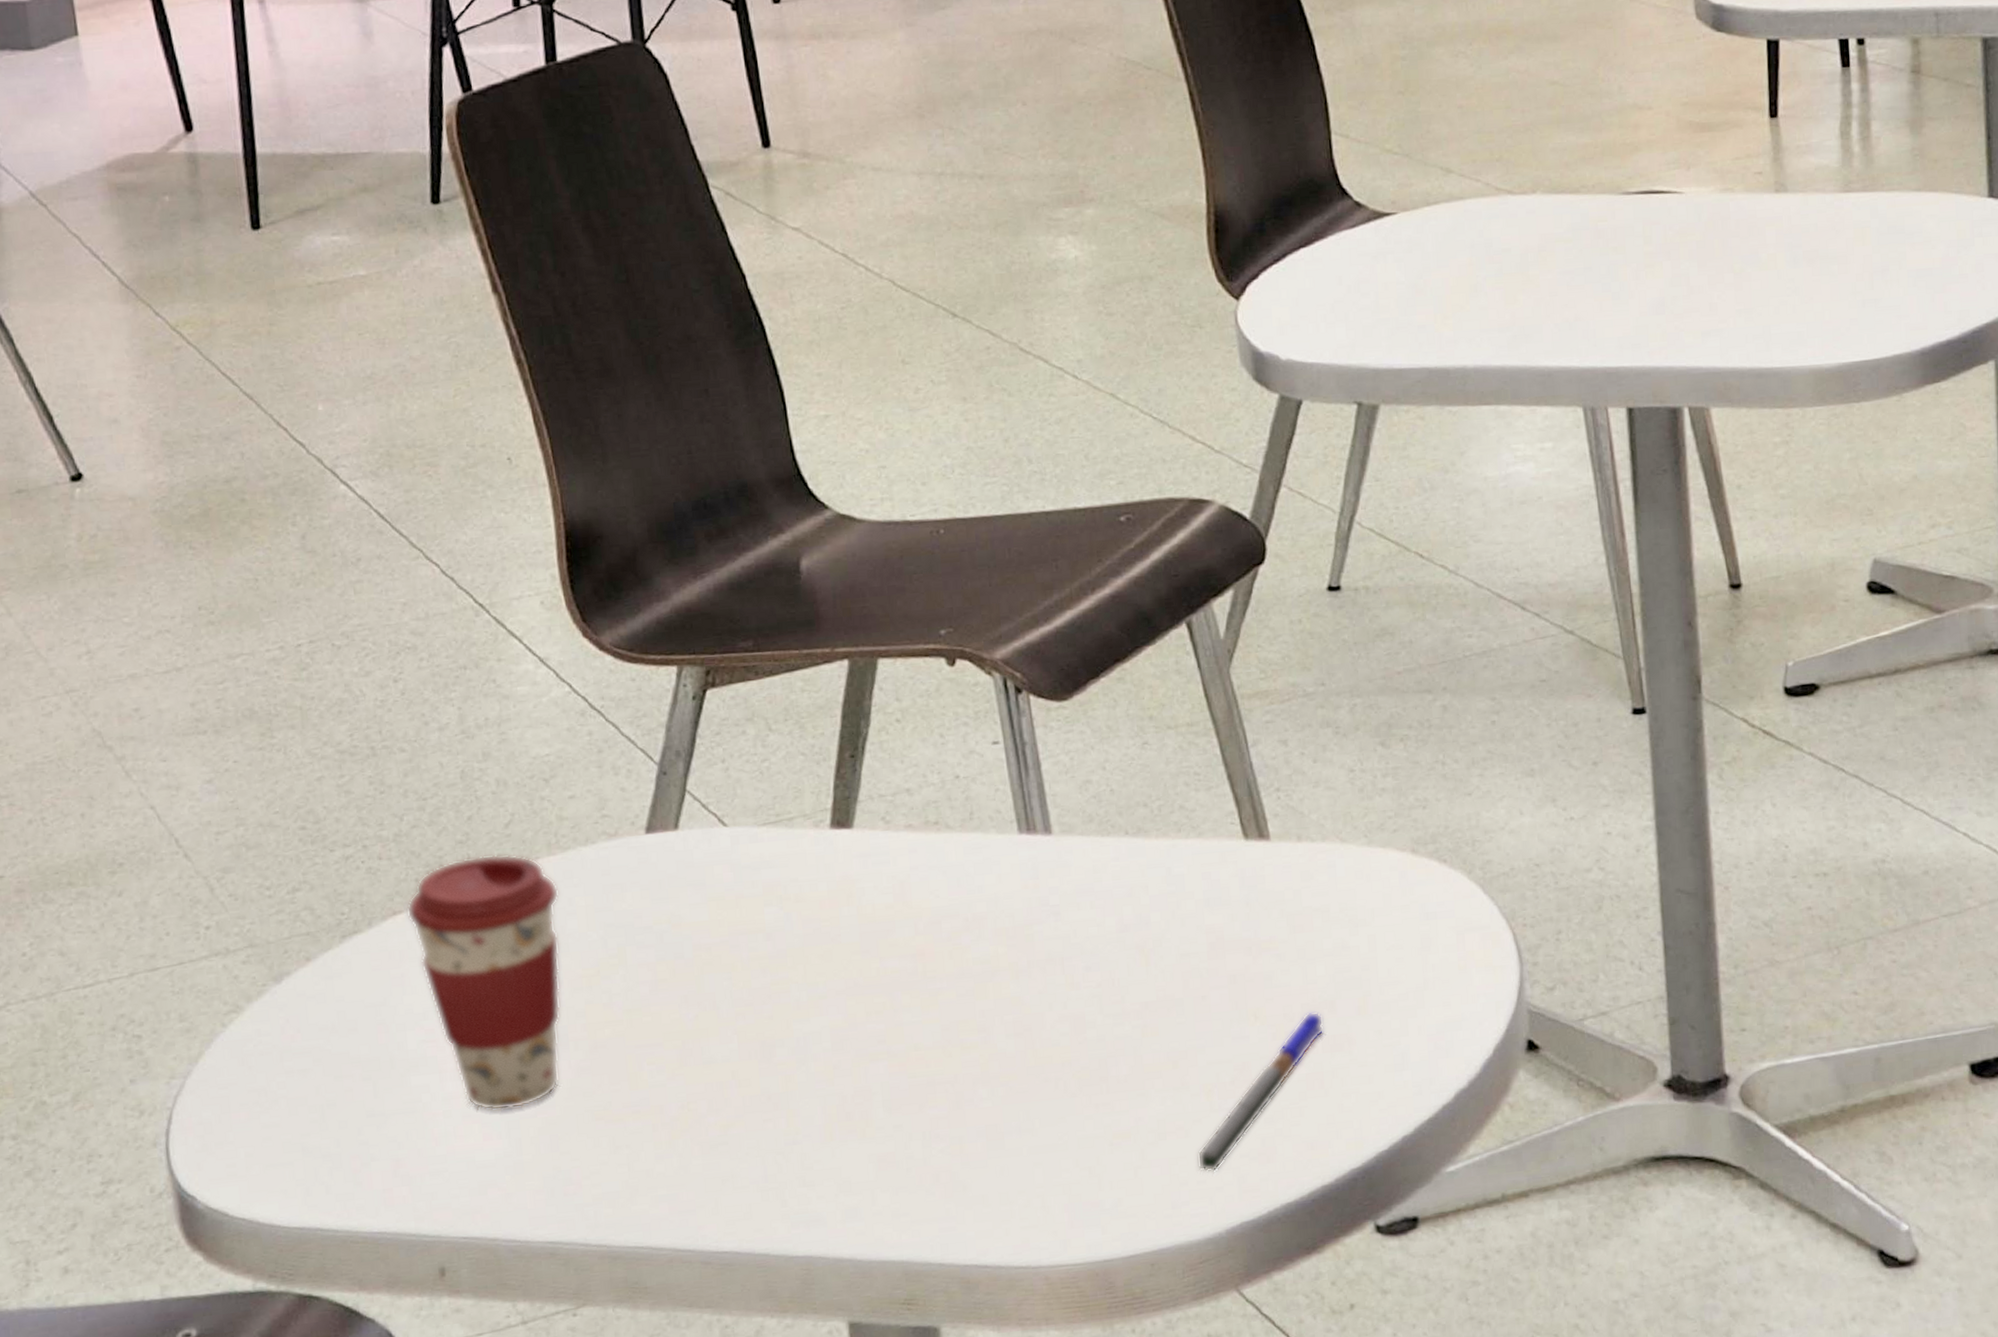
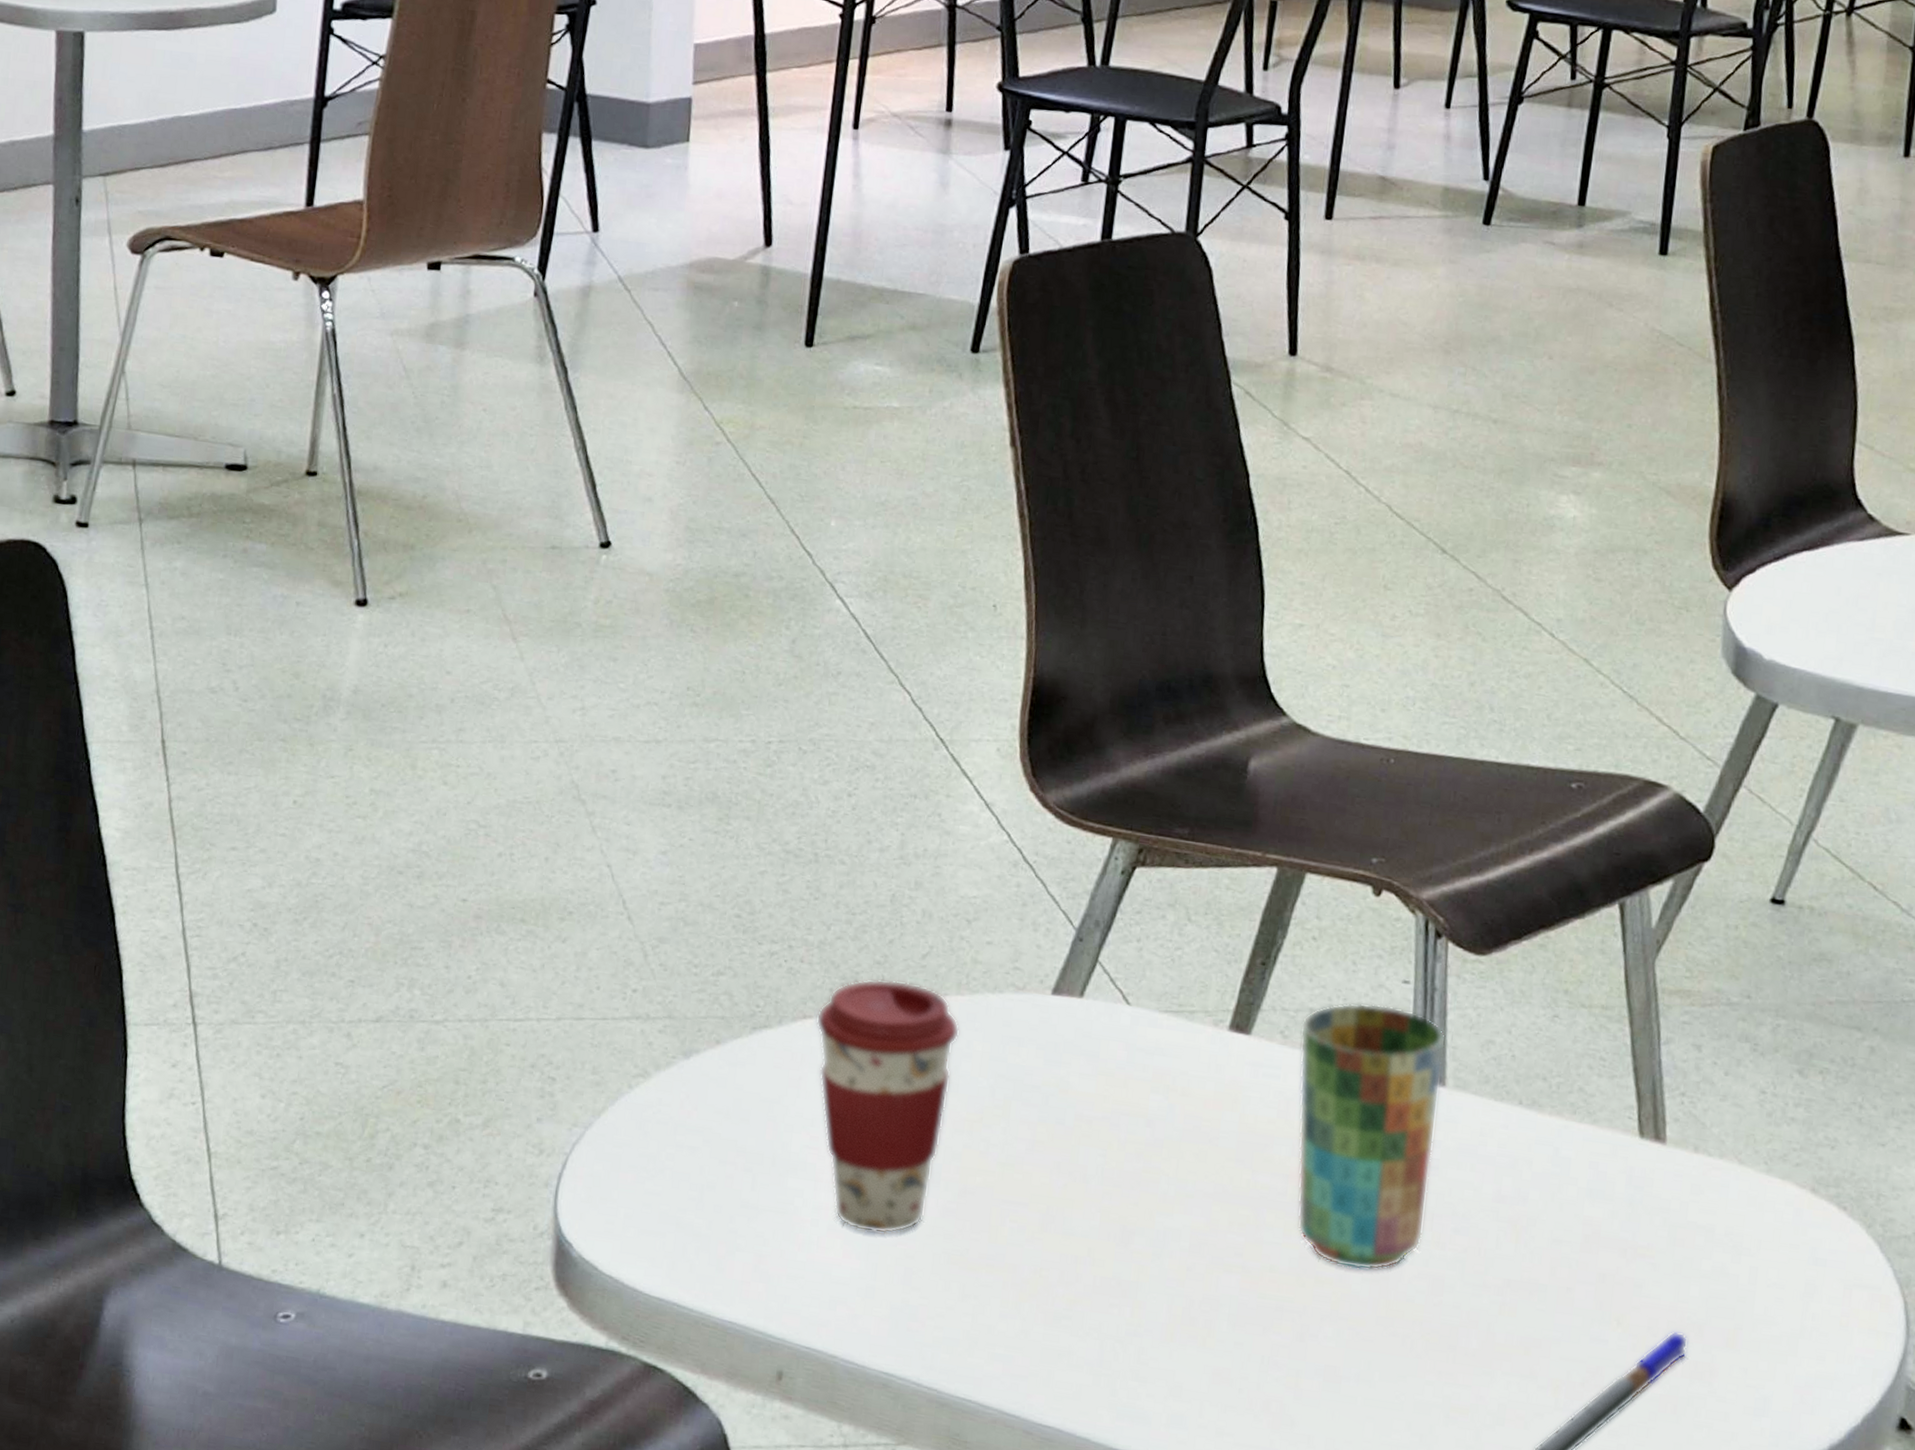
cup: none [901,769,1057,1029] -> present [1297,1003,1447,1271]

